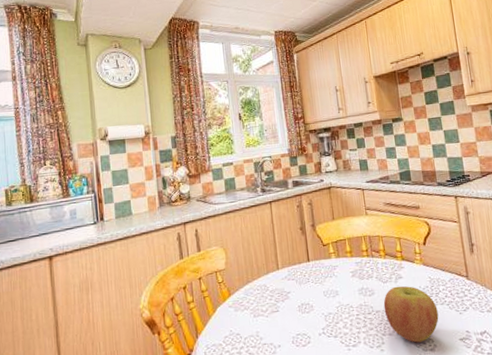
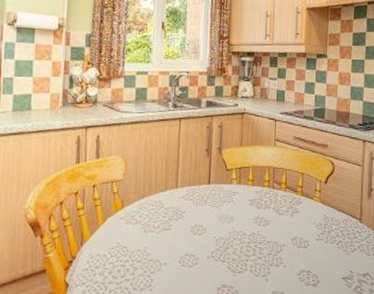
apple: present [383,286,439,343] -> none [275,220,327,277]

